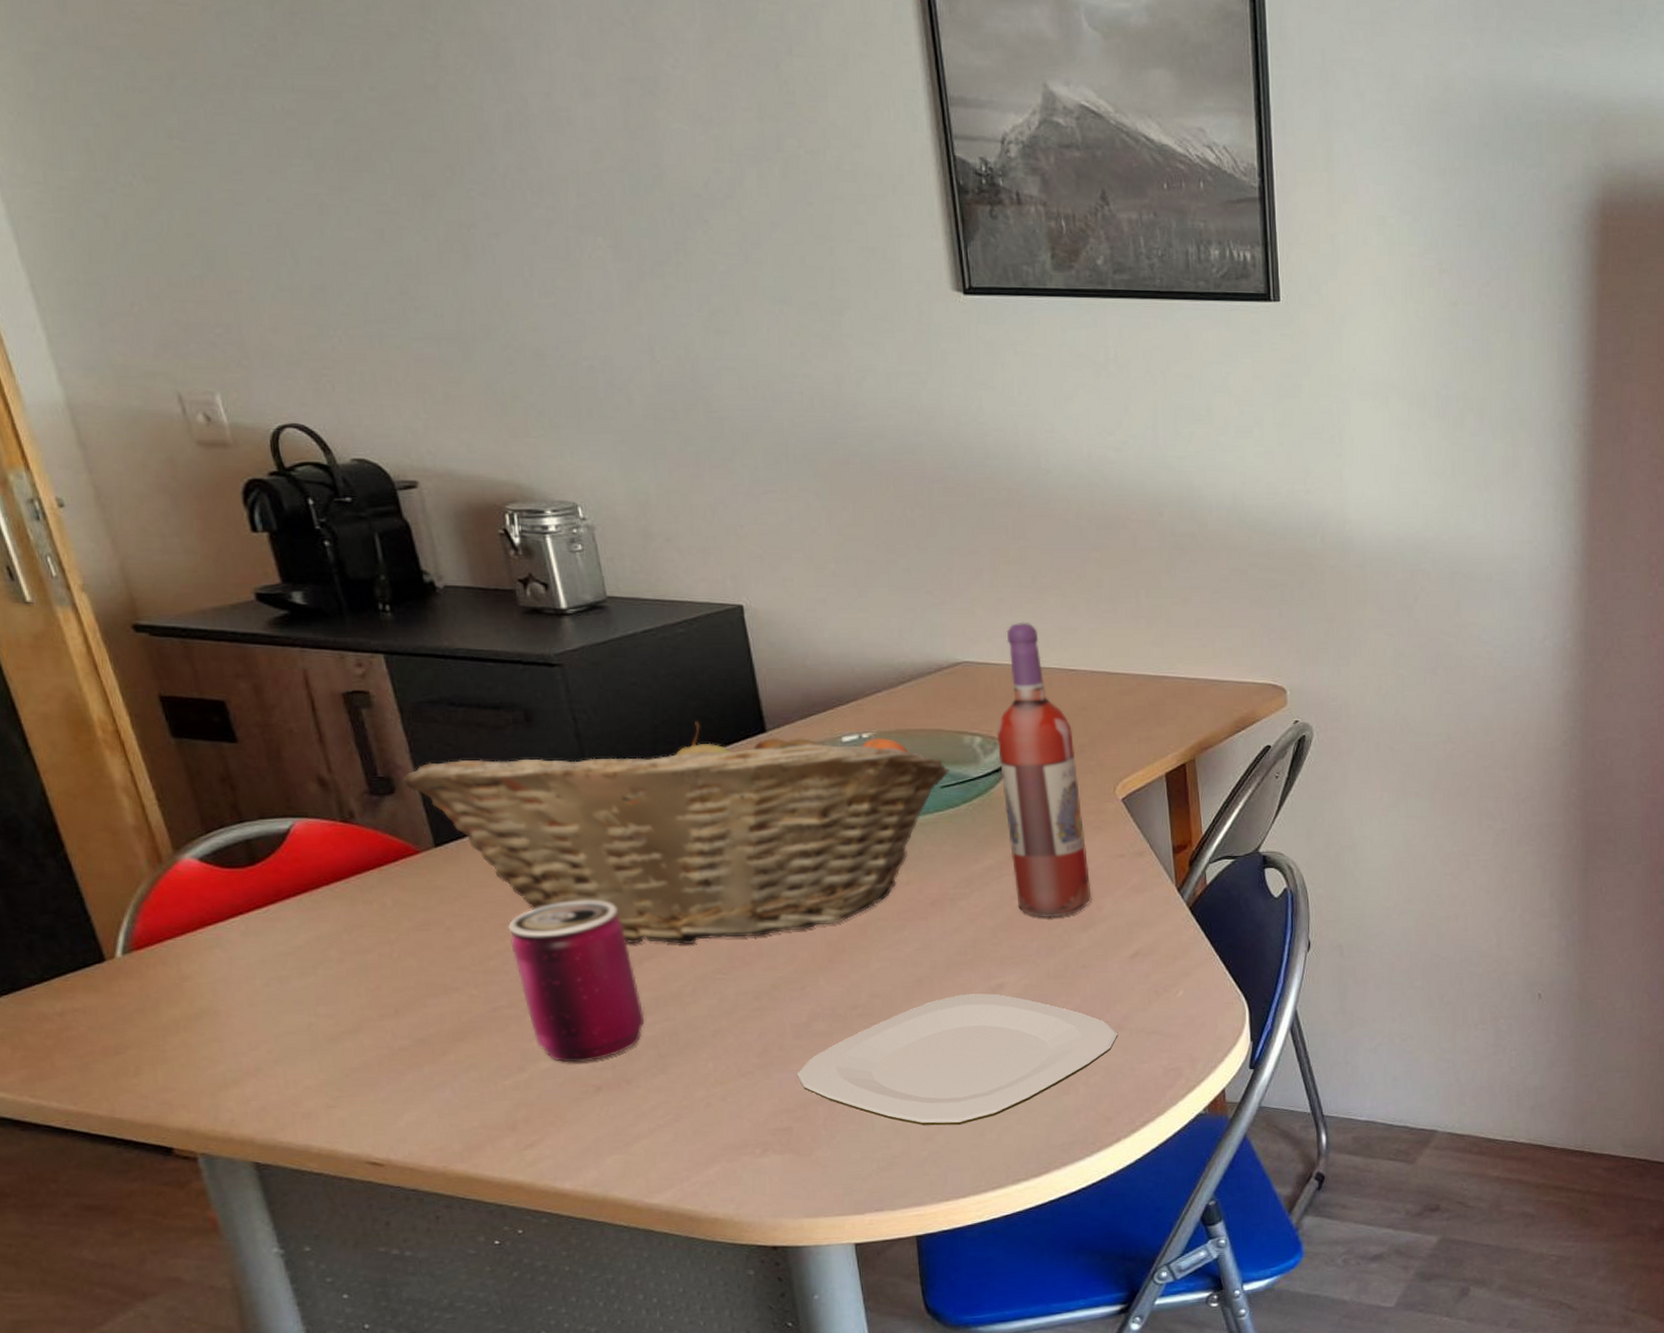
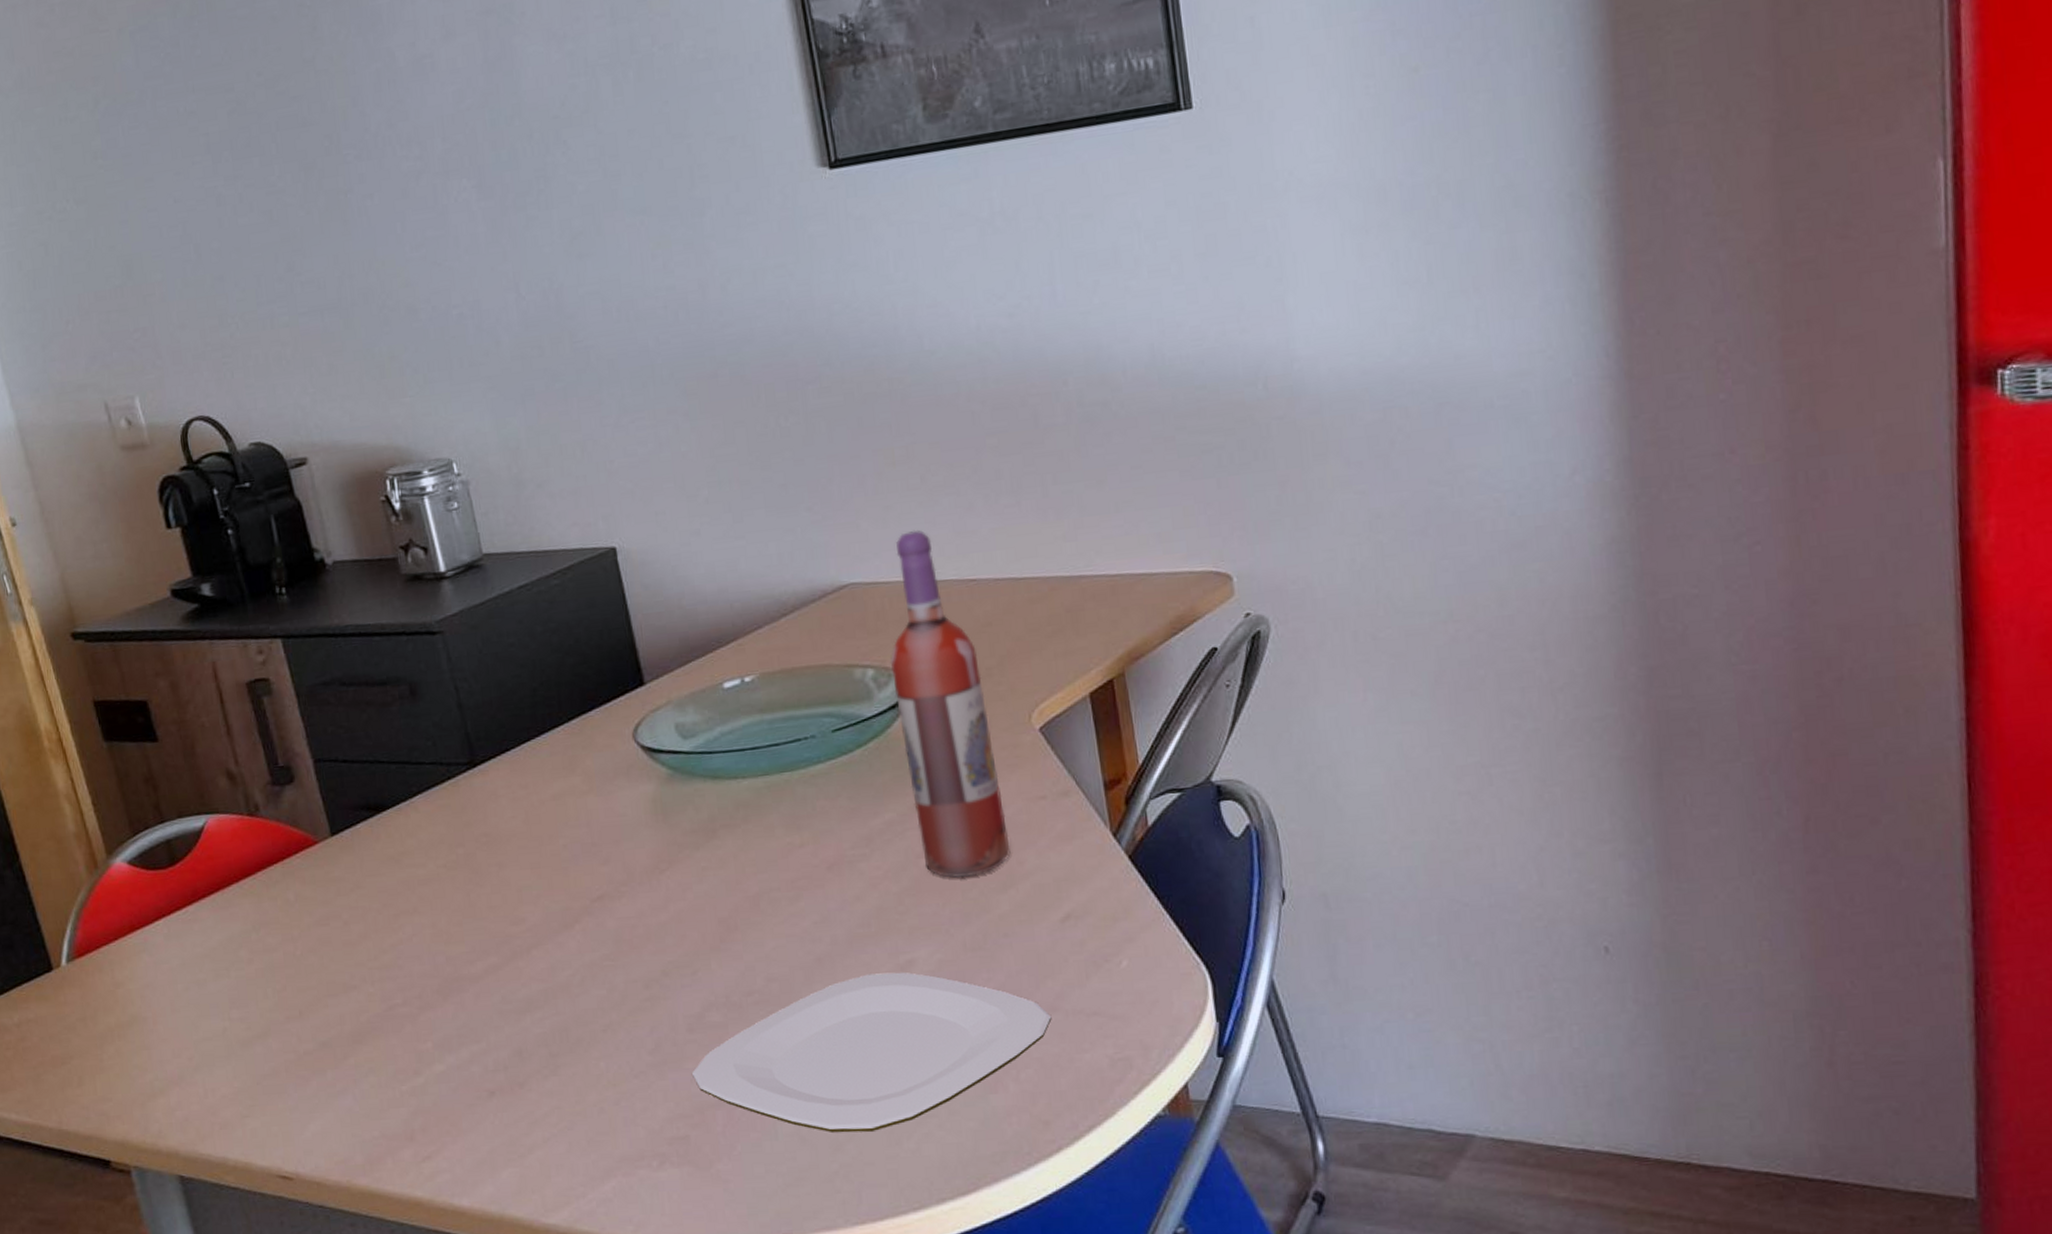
fruit basket: present [402,720,950,945] -> none [300,678,841,931]
can: present [508,899,645,1063] -> none [400,883,535,1065]

